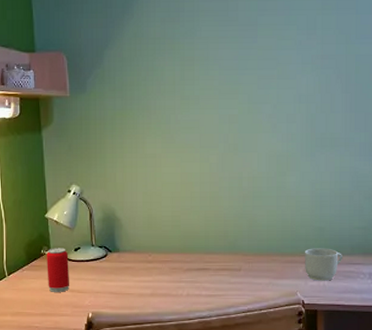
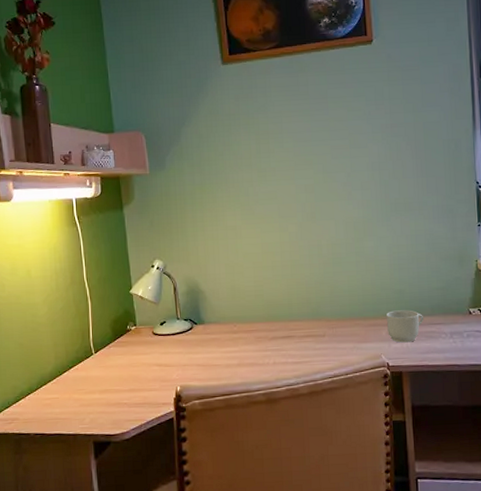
beverage can: present [46,248,70,292] -> none [132,322,157,368]

